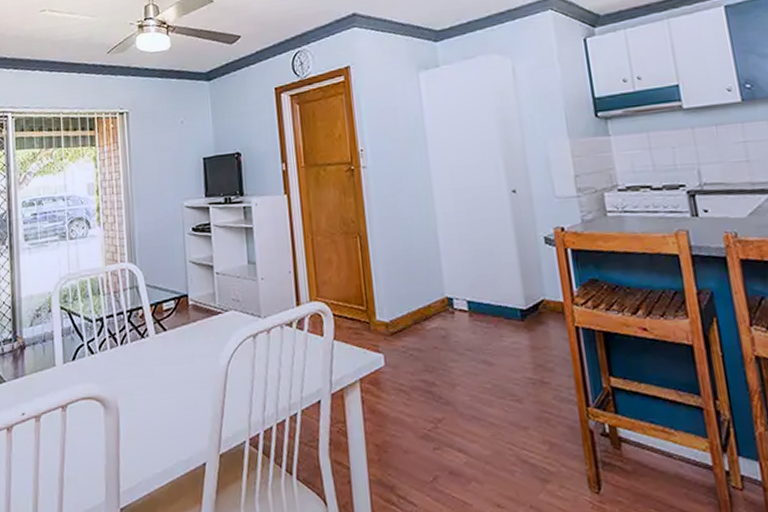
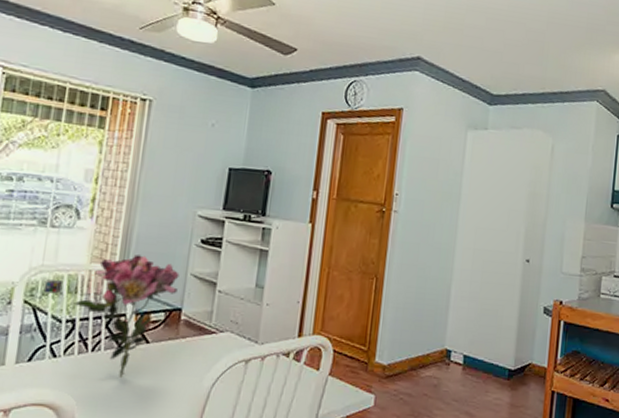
flower bouquet: none [73,251,181,365] -> present [43,255,180,377]

